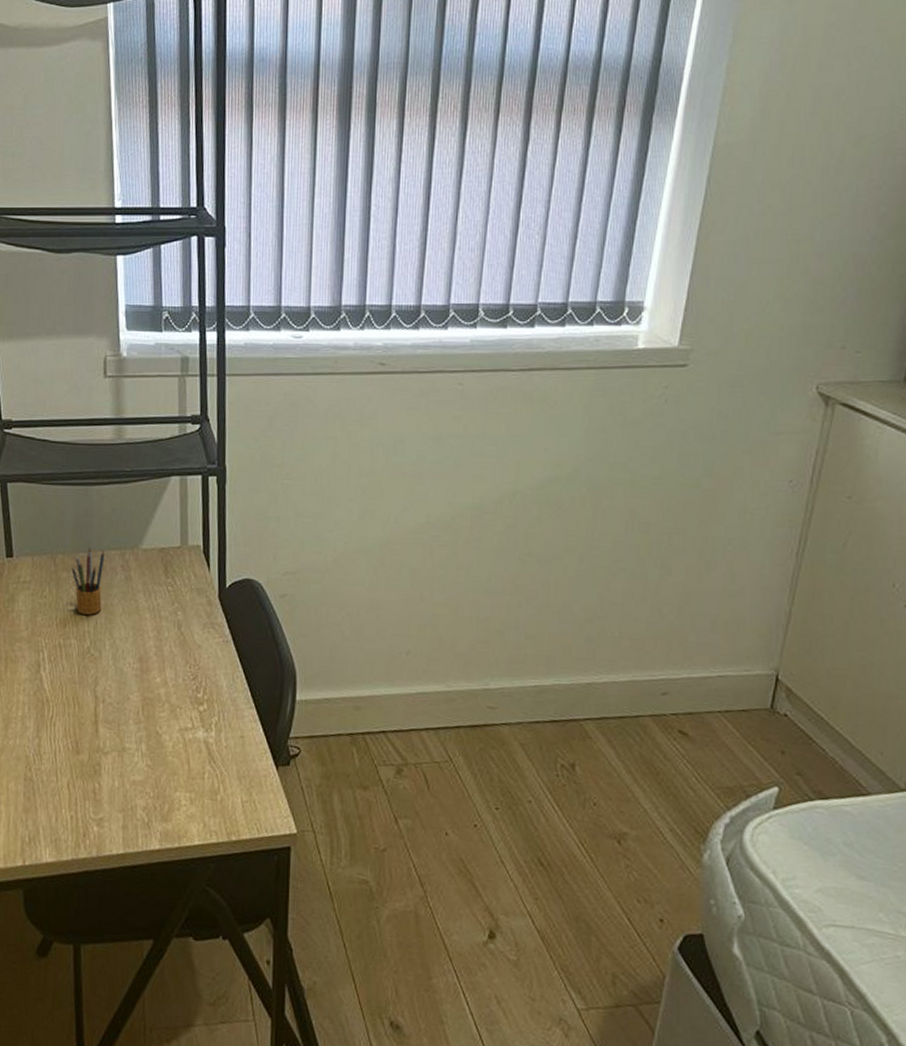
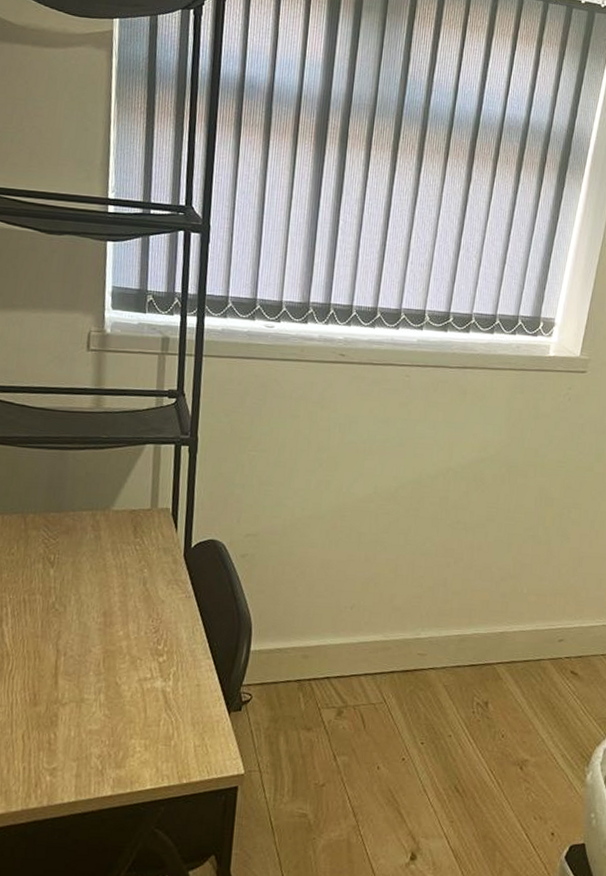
pencil box: present [71,547,105,615] -> none [41,508,76,572]

